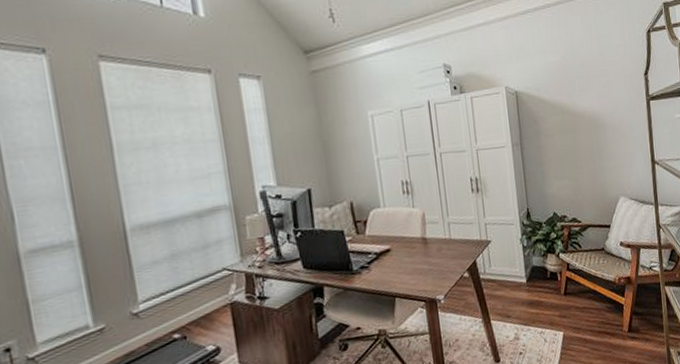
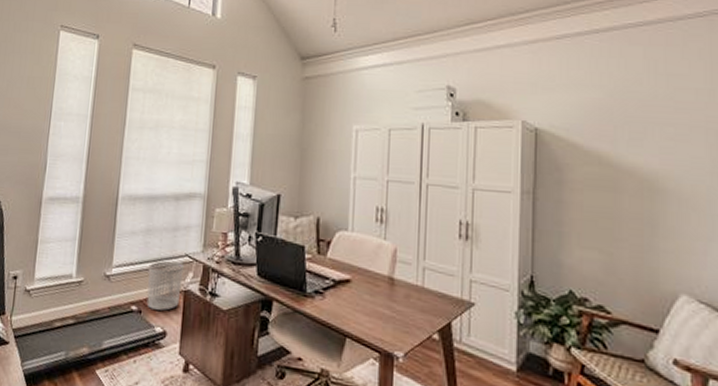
waste bin: none [183,278,227,331] -> present [146,260,184,311]

